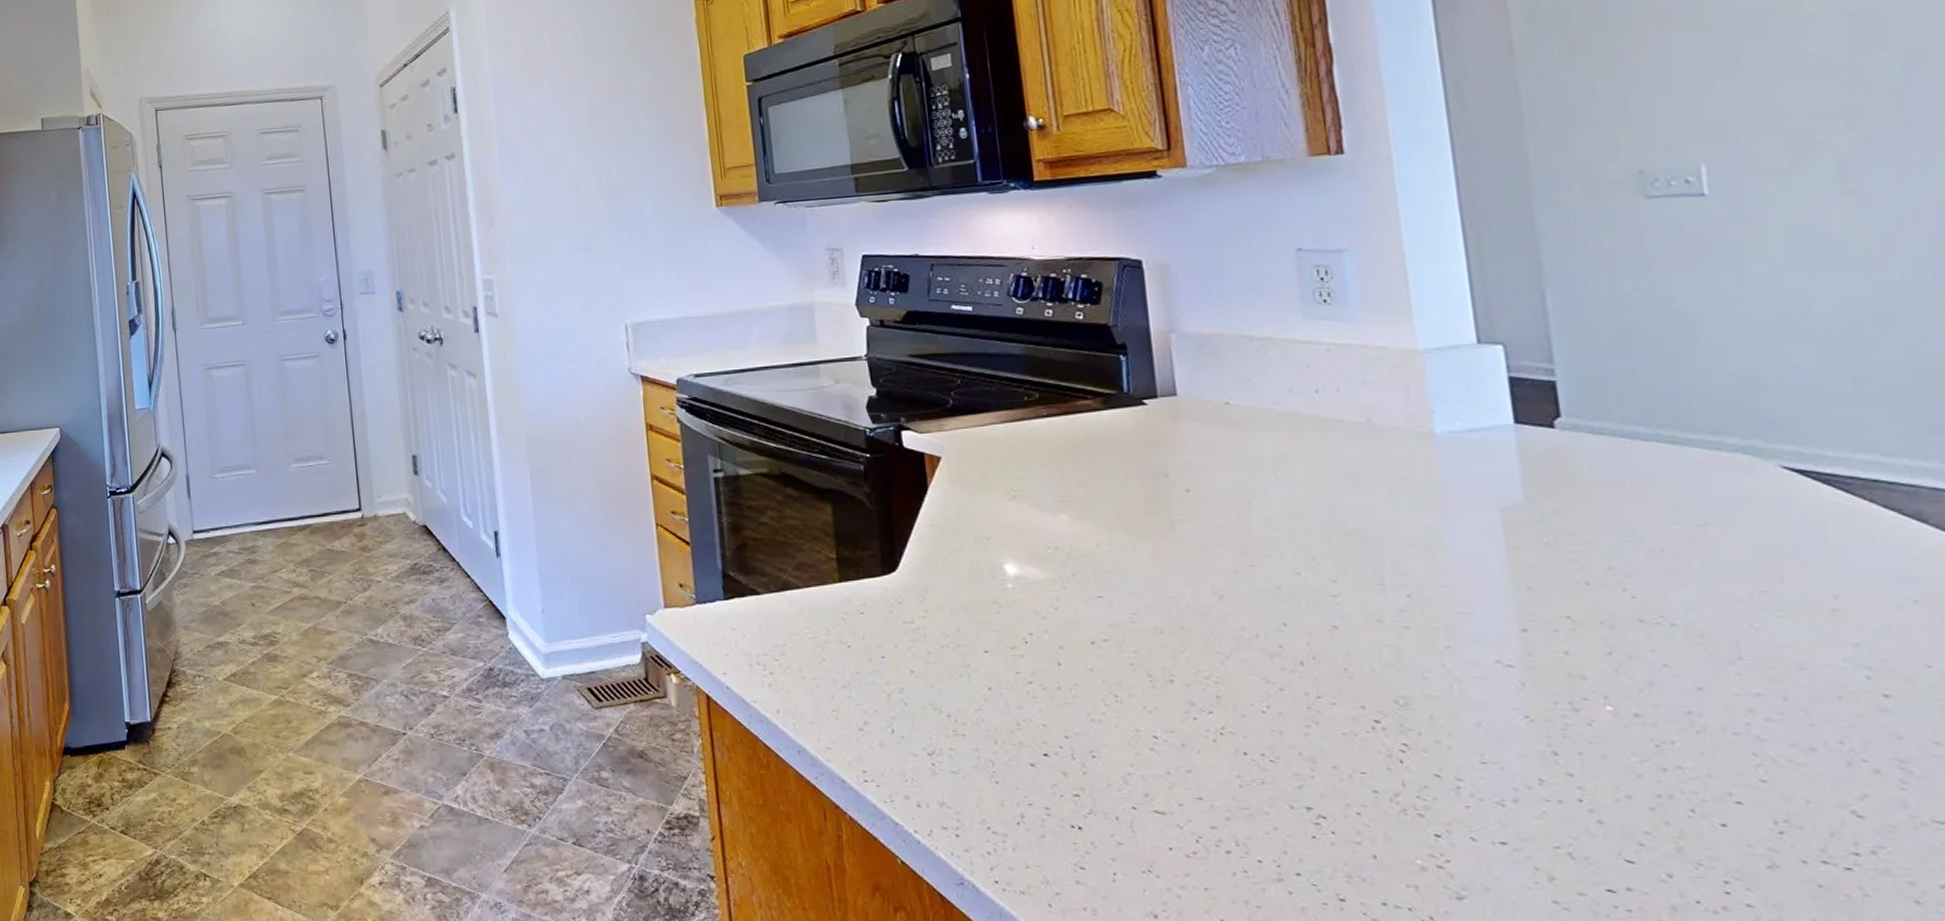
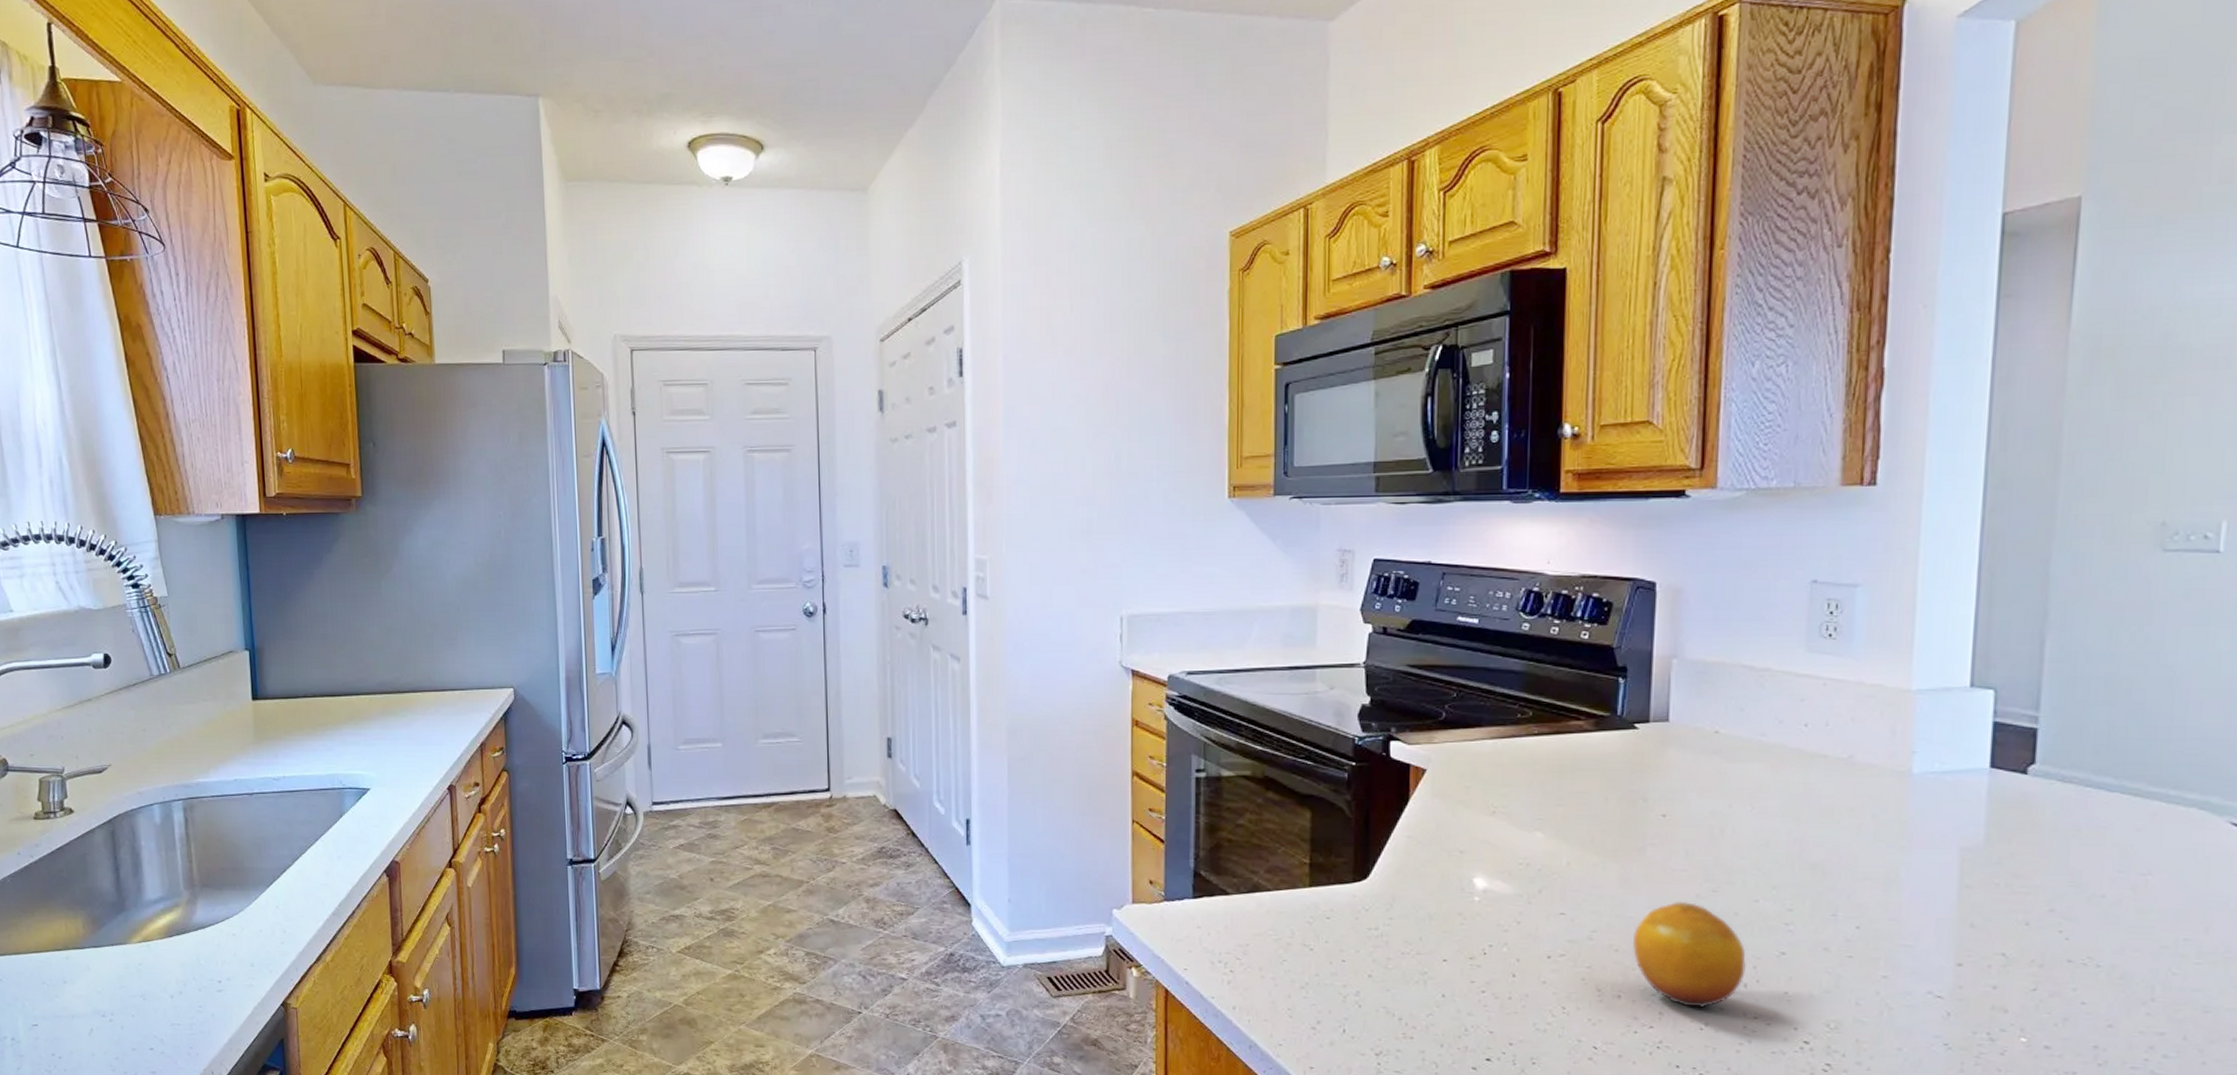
fruit: none [1175,577,1300,689] -> present [1632,901,1746,1008]

